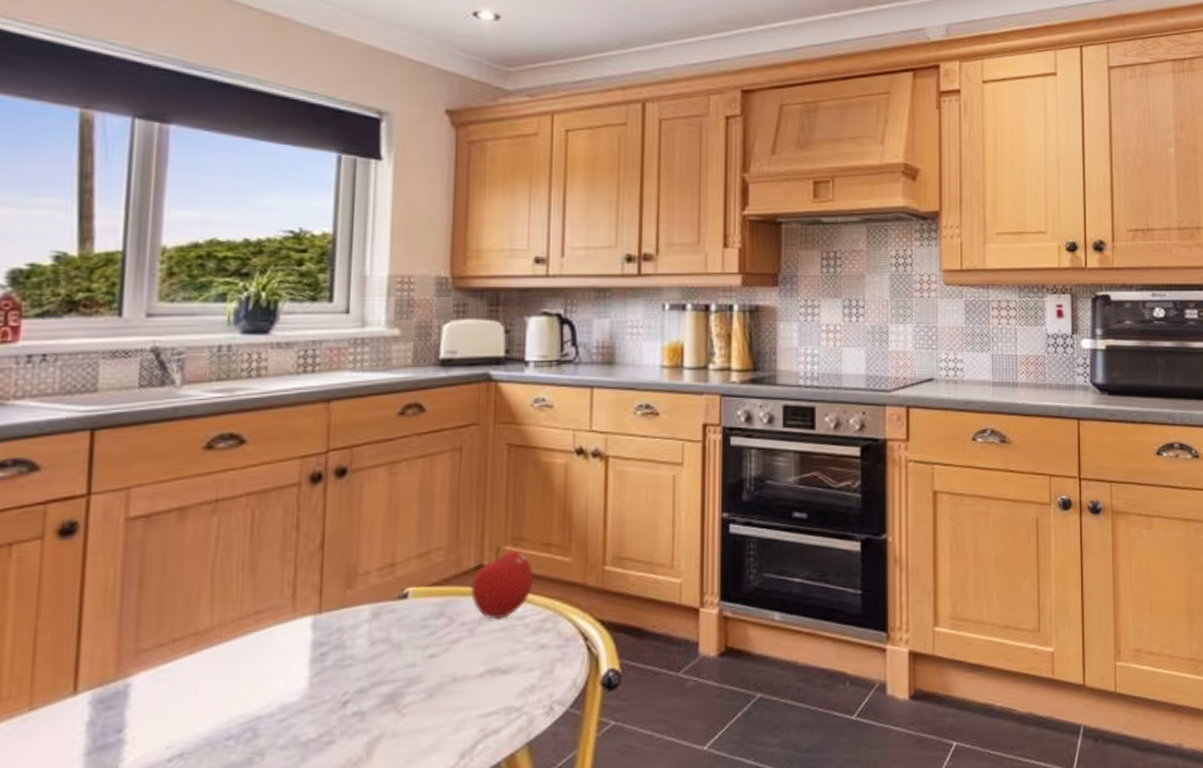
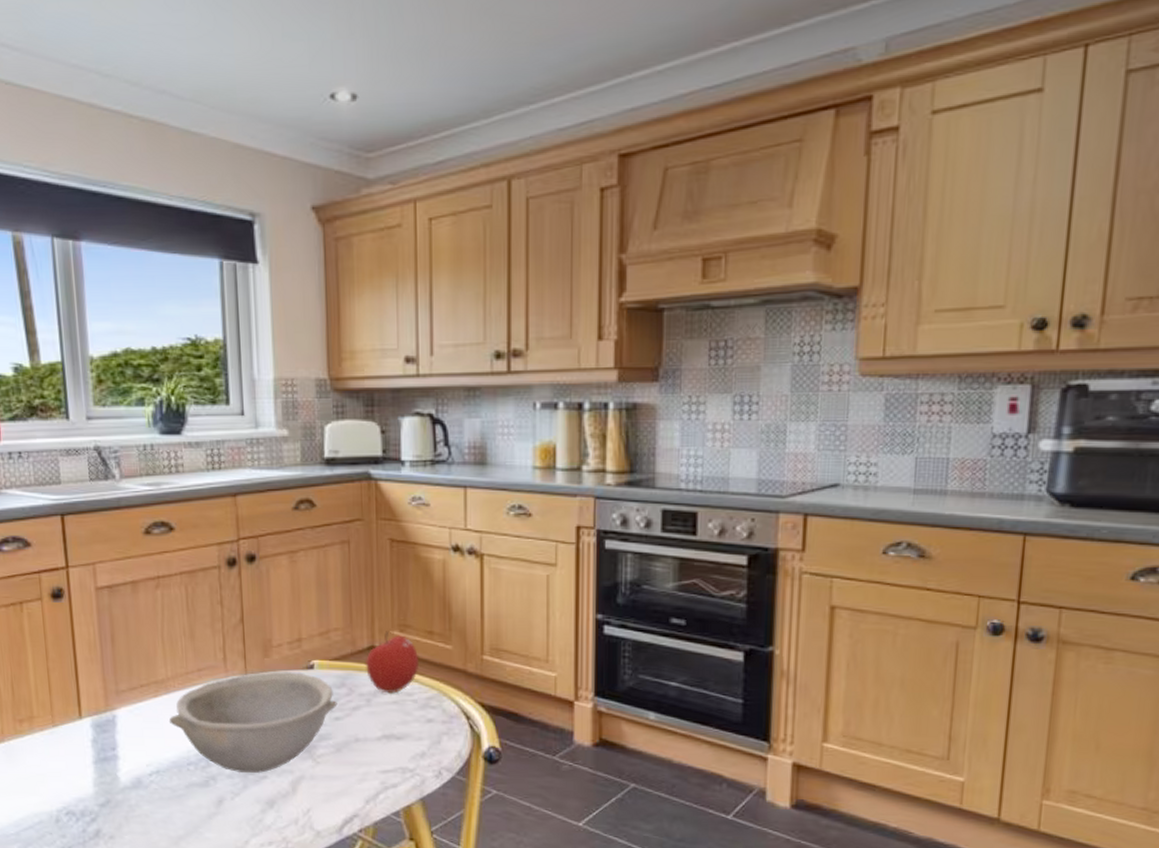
bowl: none [206,604,434,741] -> present [168,672,338,774]

